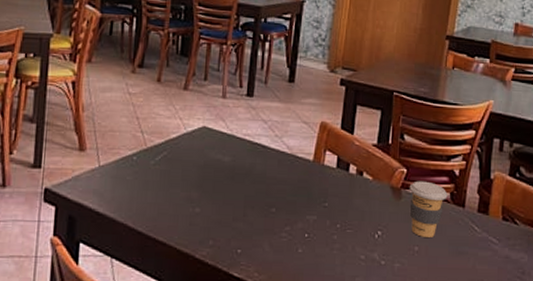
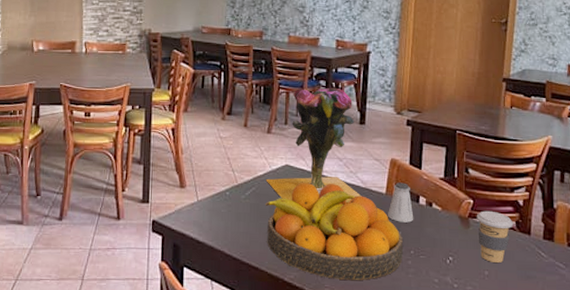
fruit bowl: none [177,146,330,258] -> present [265,182,404,281]
vase: none [179,39,287,170] -> present [266,87,362,202]
saltshaker: none [314,148,343,193] -> present [388,182,414,223]

